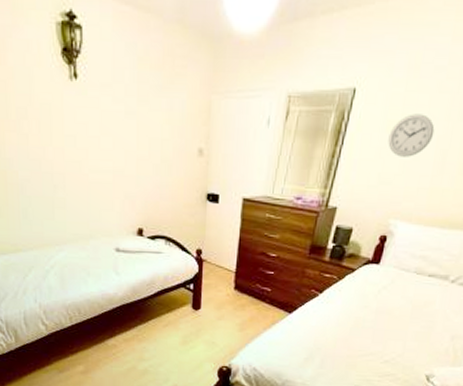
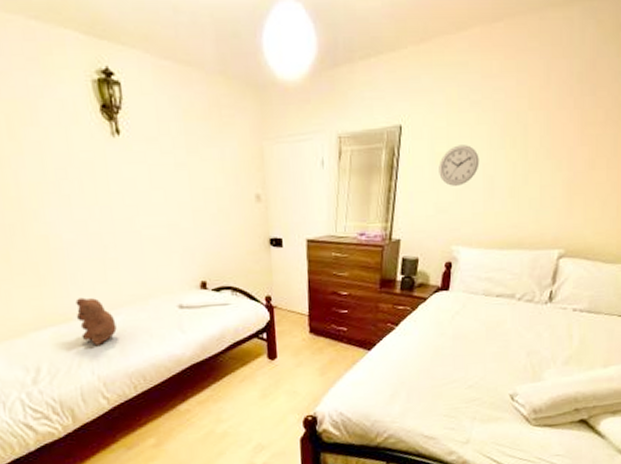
teddy bear: none [25,231,59,276] -> present [75,297,117,345]

